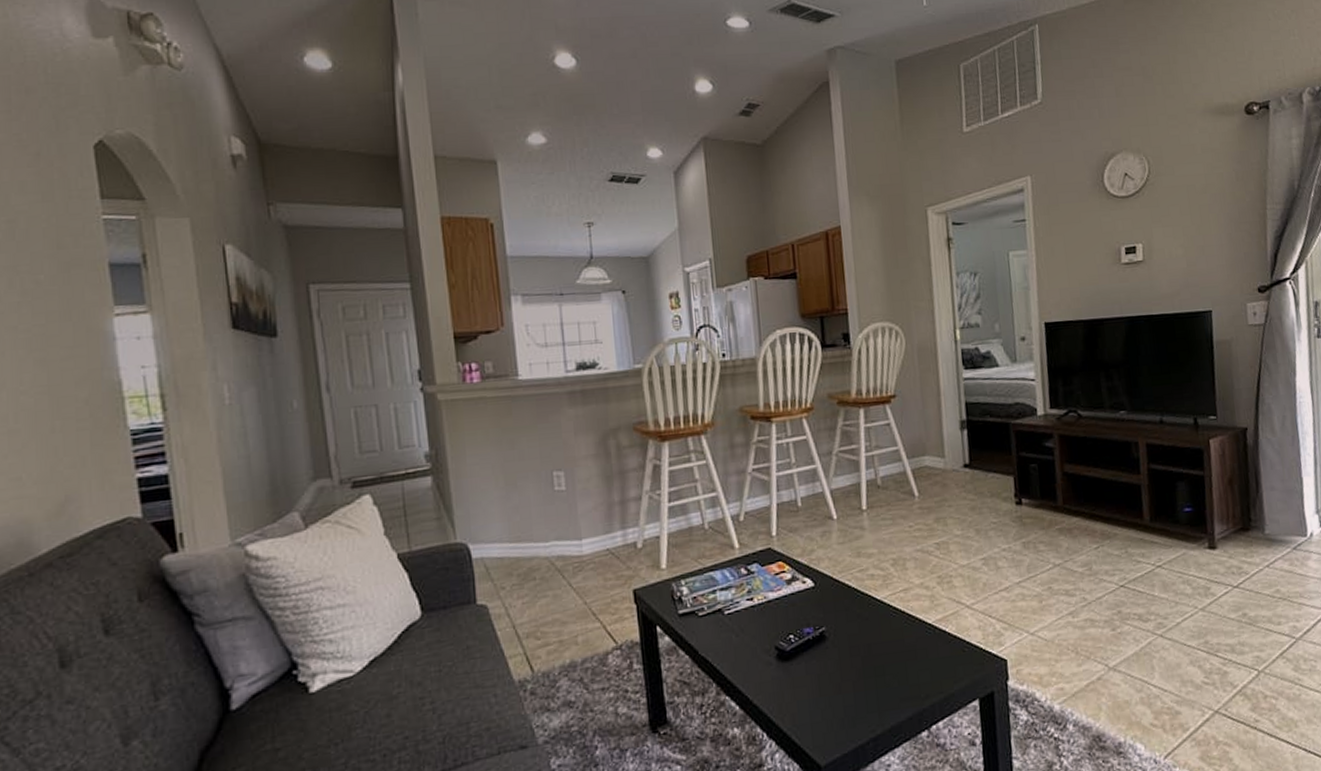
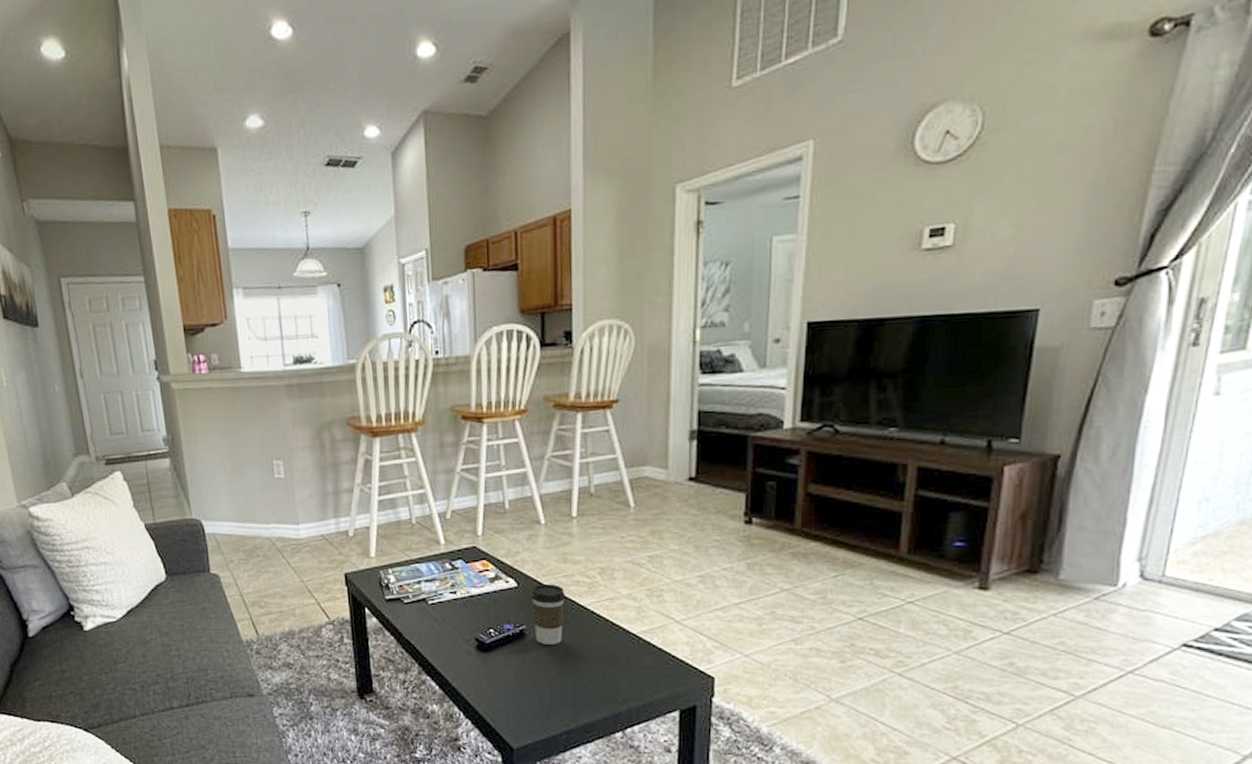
coffee cup: none [828,580,863,645] -> present [531,583,565,644]

